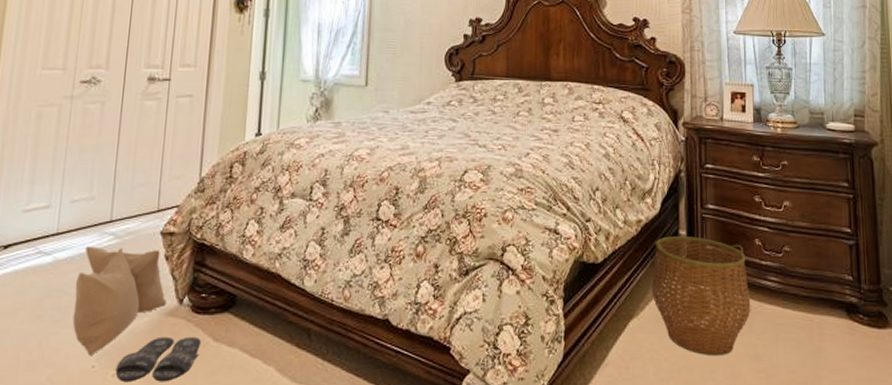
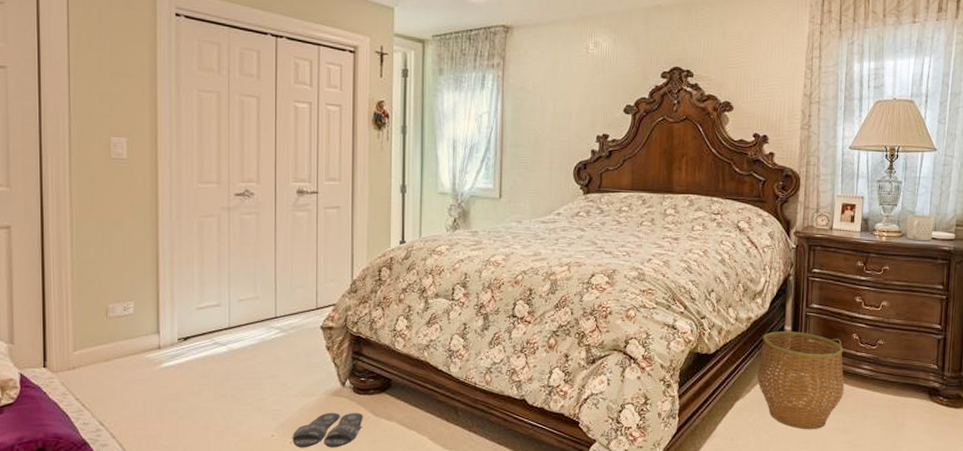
cushion: present [72,246,166,357] -> none [250,338,331,428]
mug: none [802,103,831,133] -> present [906,214,934,241]

